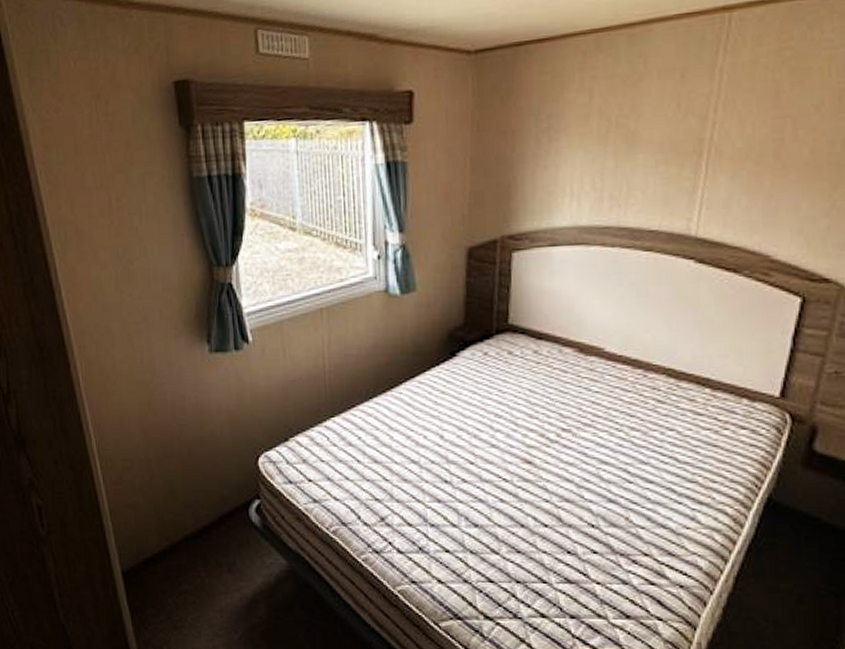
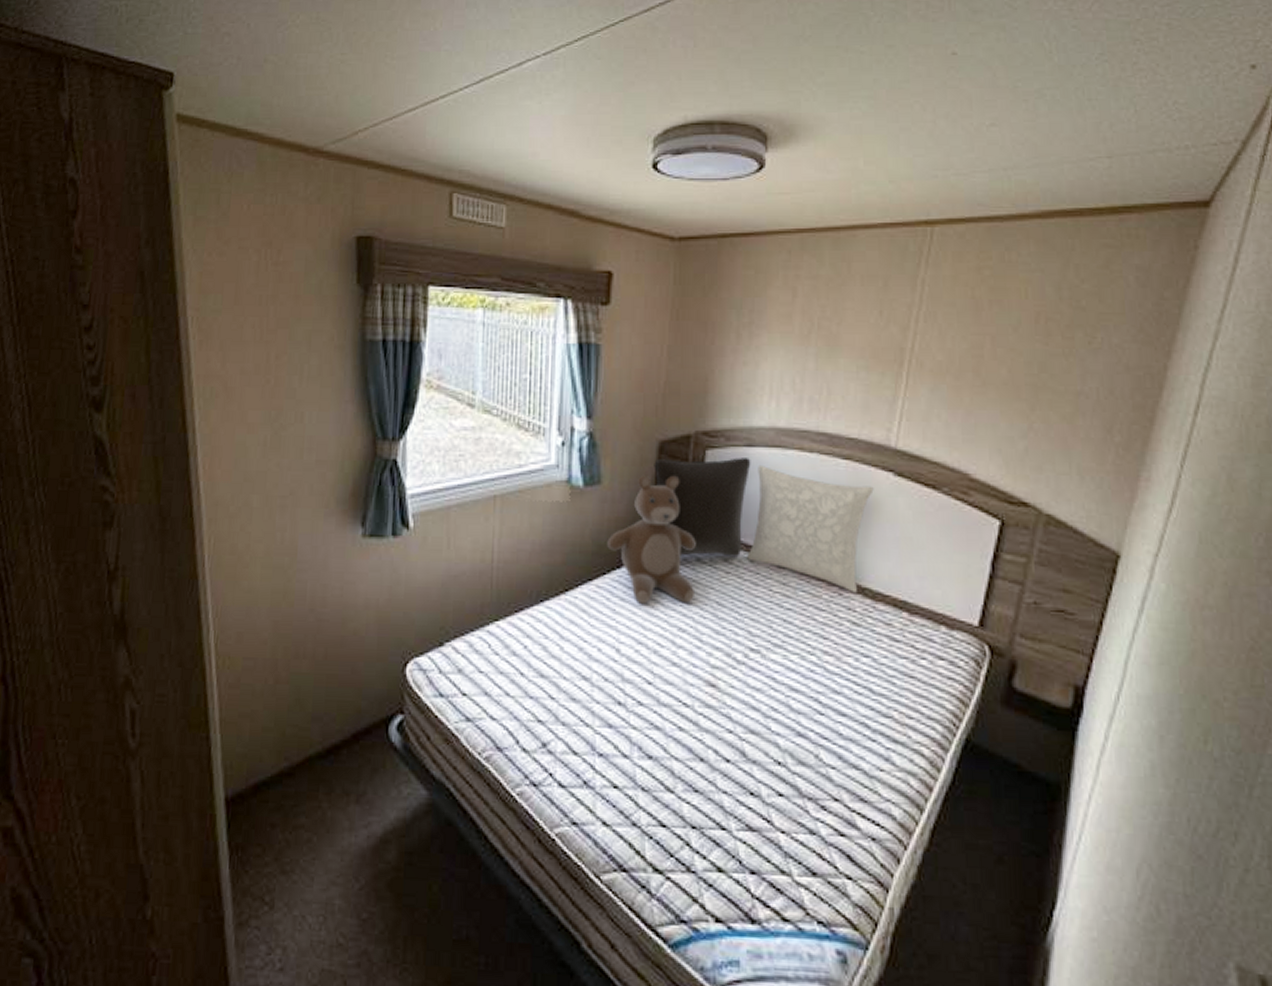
bear: none [425,279,508,395] -> present [607,476,696,604]
pillow: none [464,257,556,351] -> present [654,458,751,558]
pillow: none [554,262,675,373] -> present [746,464,874,592]

